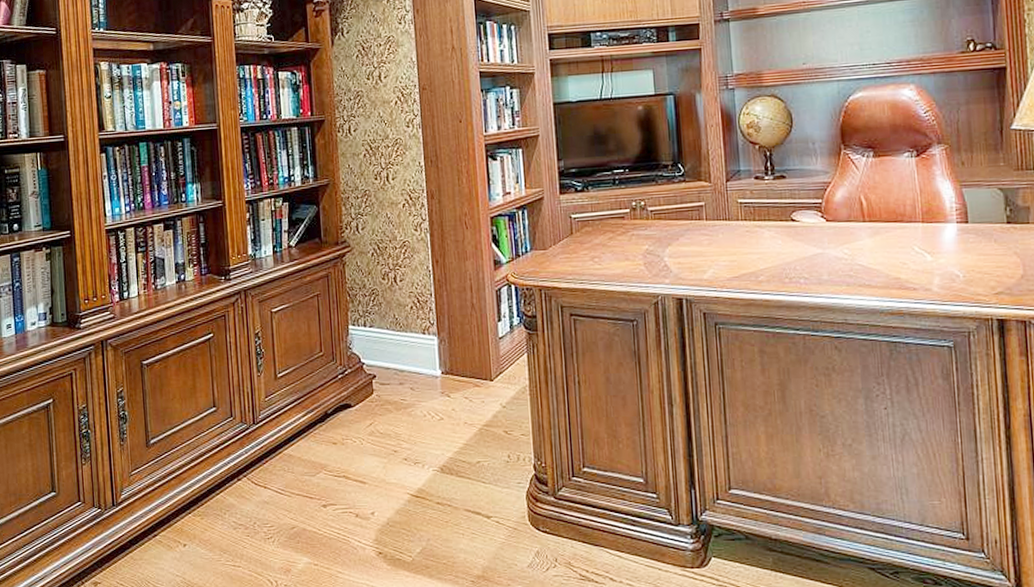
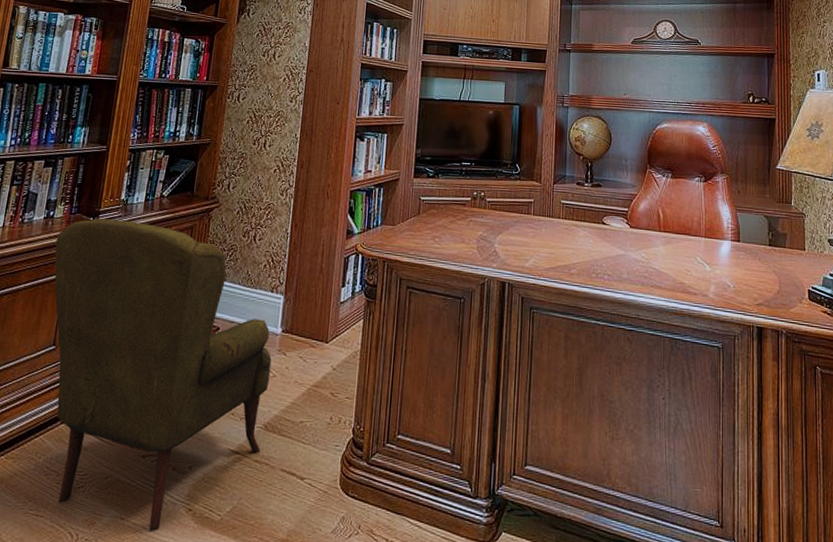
armchair: none [193,275,441,575] -> present [54,218,272,531]

